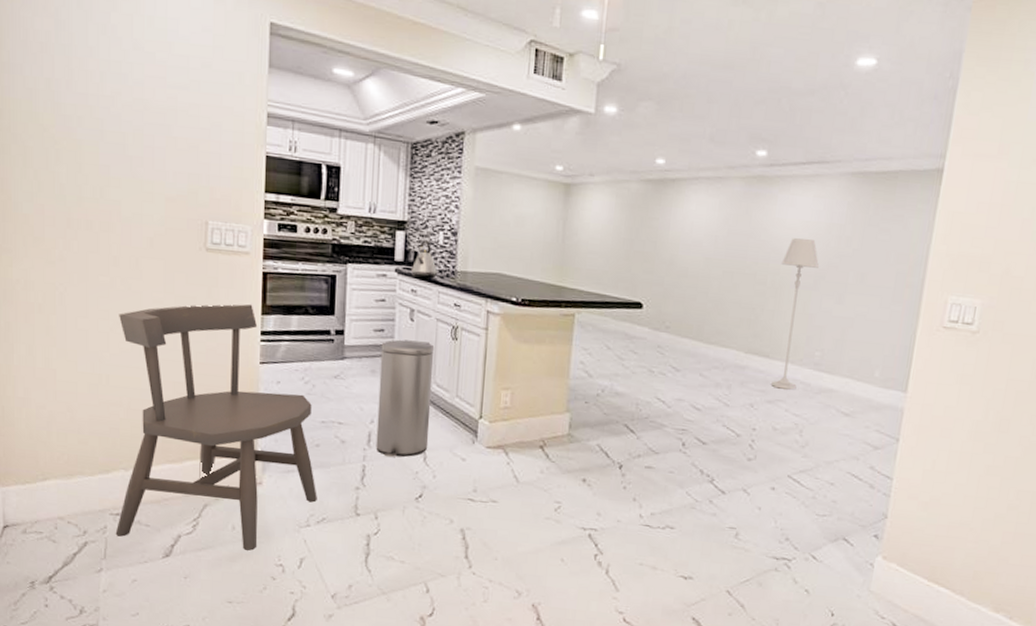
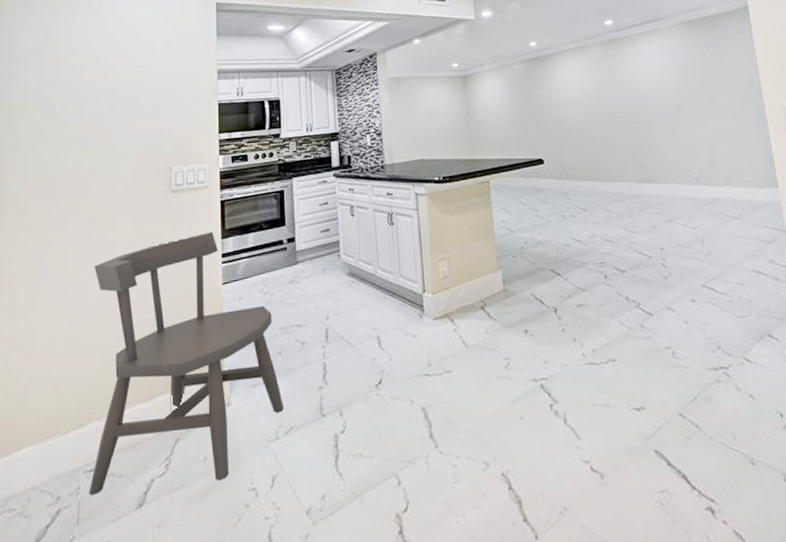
pedal bin: present [376,339,435,458] -> none [328,232,381,350]
kettle: present [410,240,437,280] -> none [346,144,369,179]
floor lamp: present [771,238,819,390] -> none [646,79,687,208]

